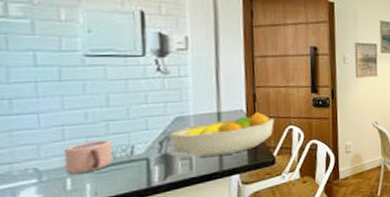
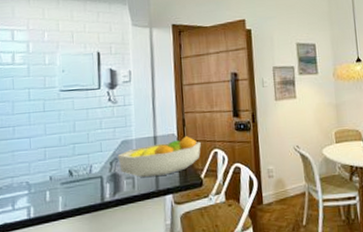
mug: present [63,140,113,174] -> none [45,160,78,188]

